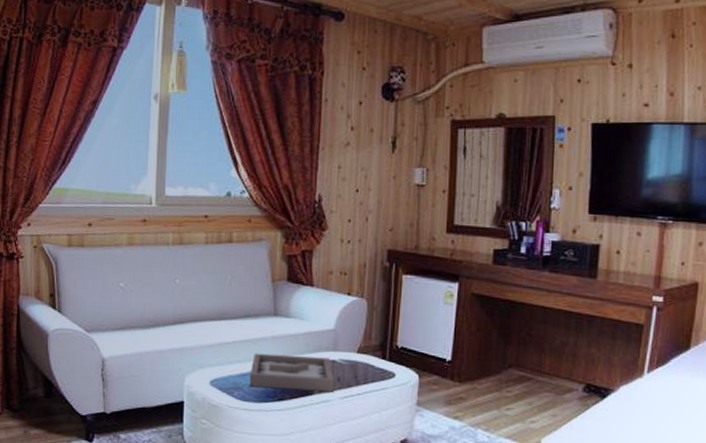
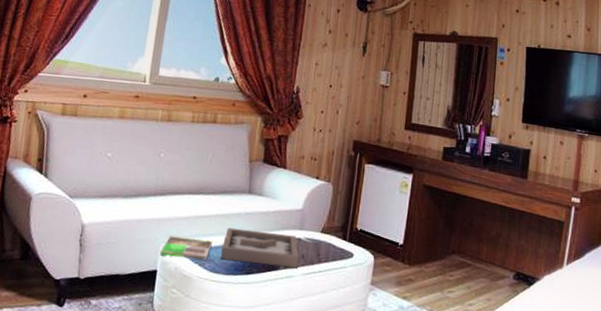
magazine: none [185,365,239,389] -> present [160,235,212,261]

